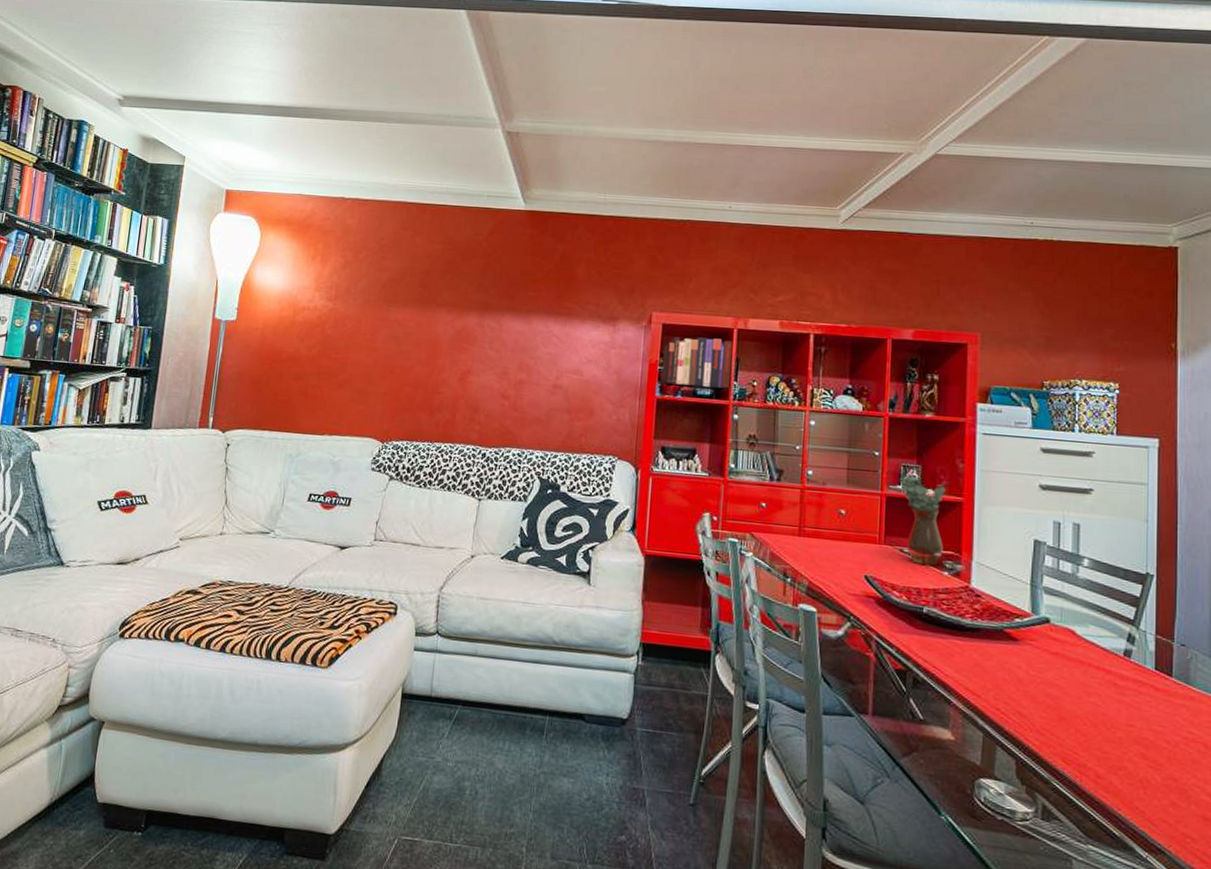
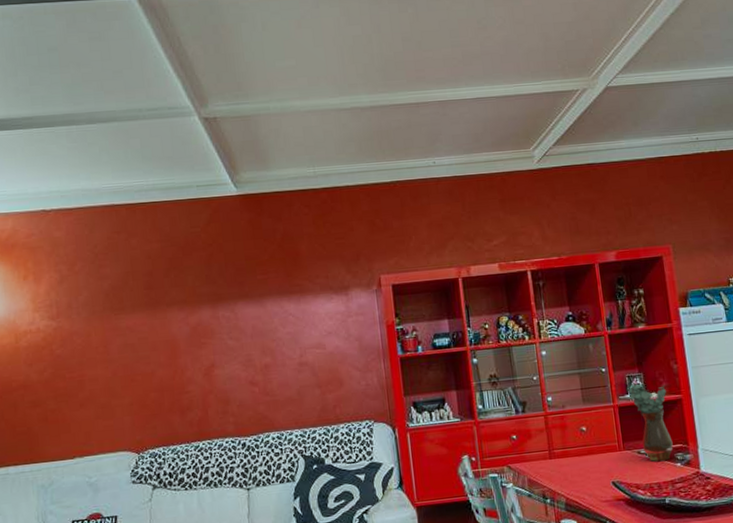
books: present [661,337,733,392] -> none [397,290,465,345]

